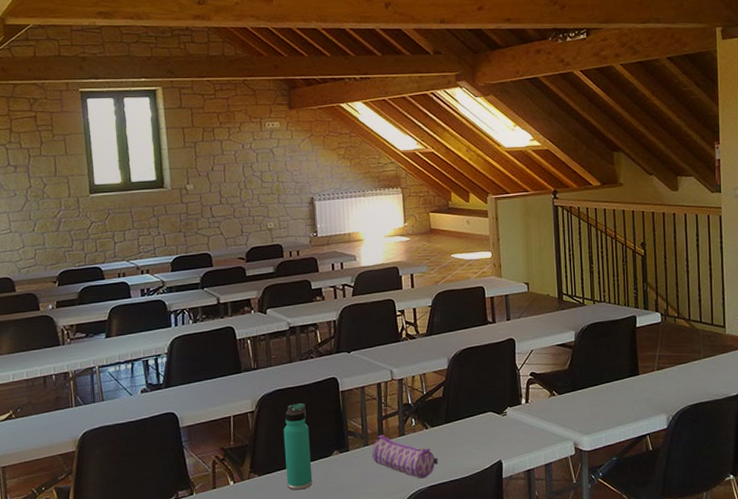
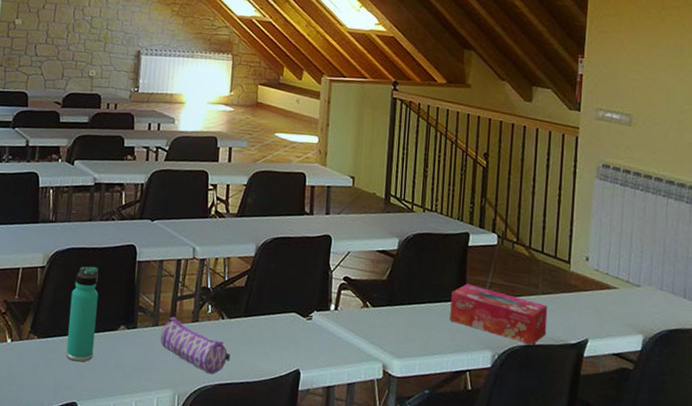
tissue box: none [626,360,711,403] -> present [450,283,548,345]

